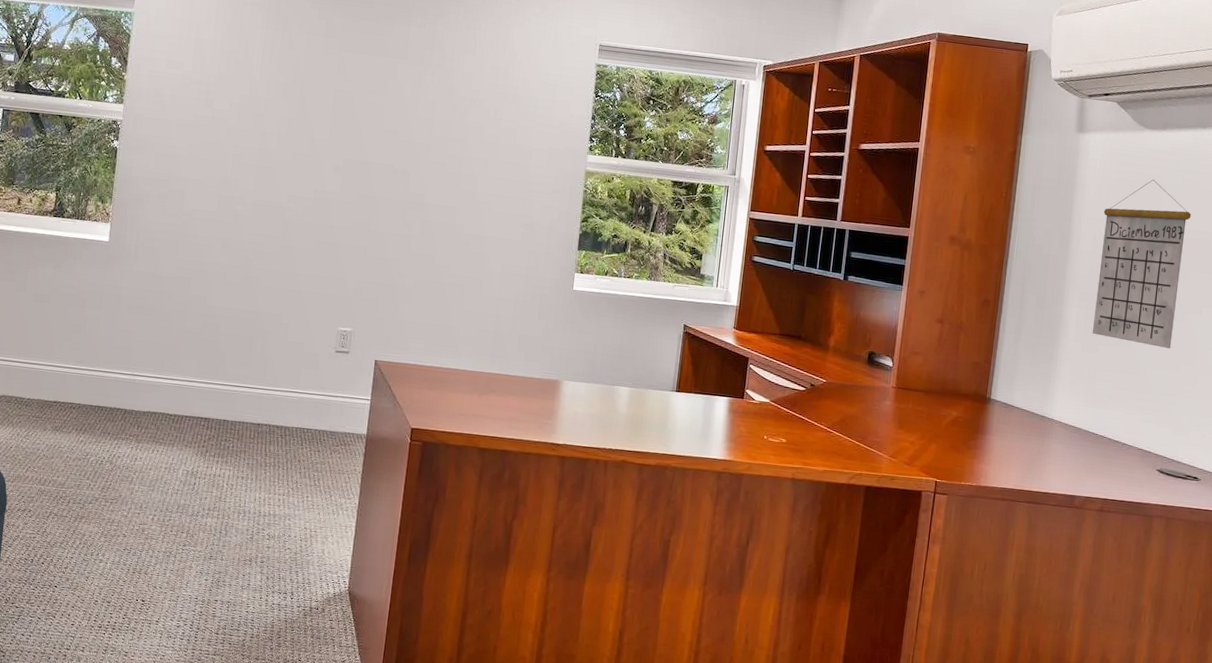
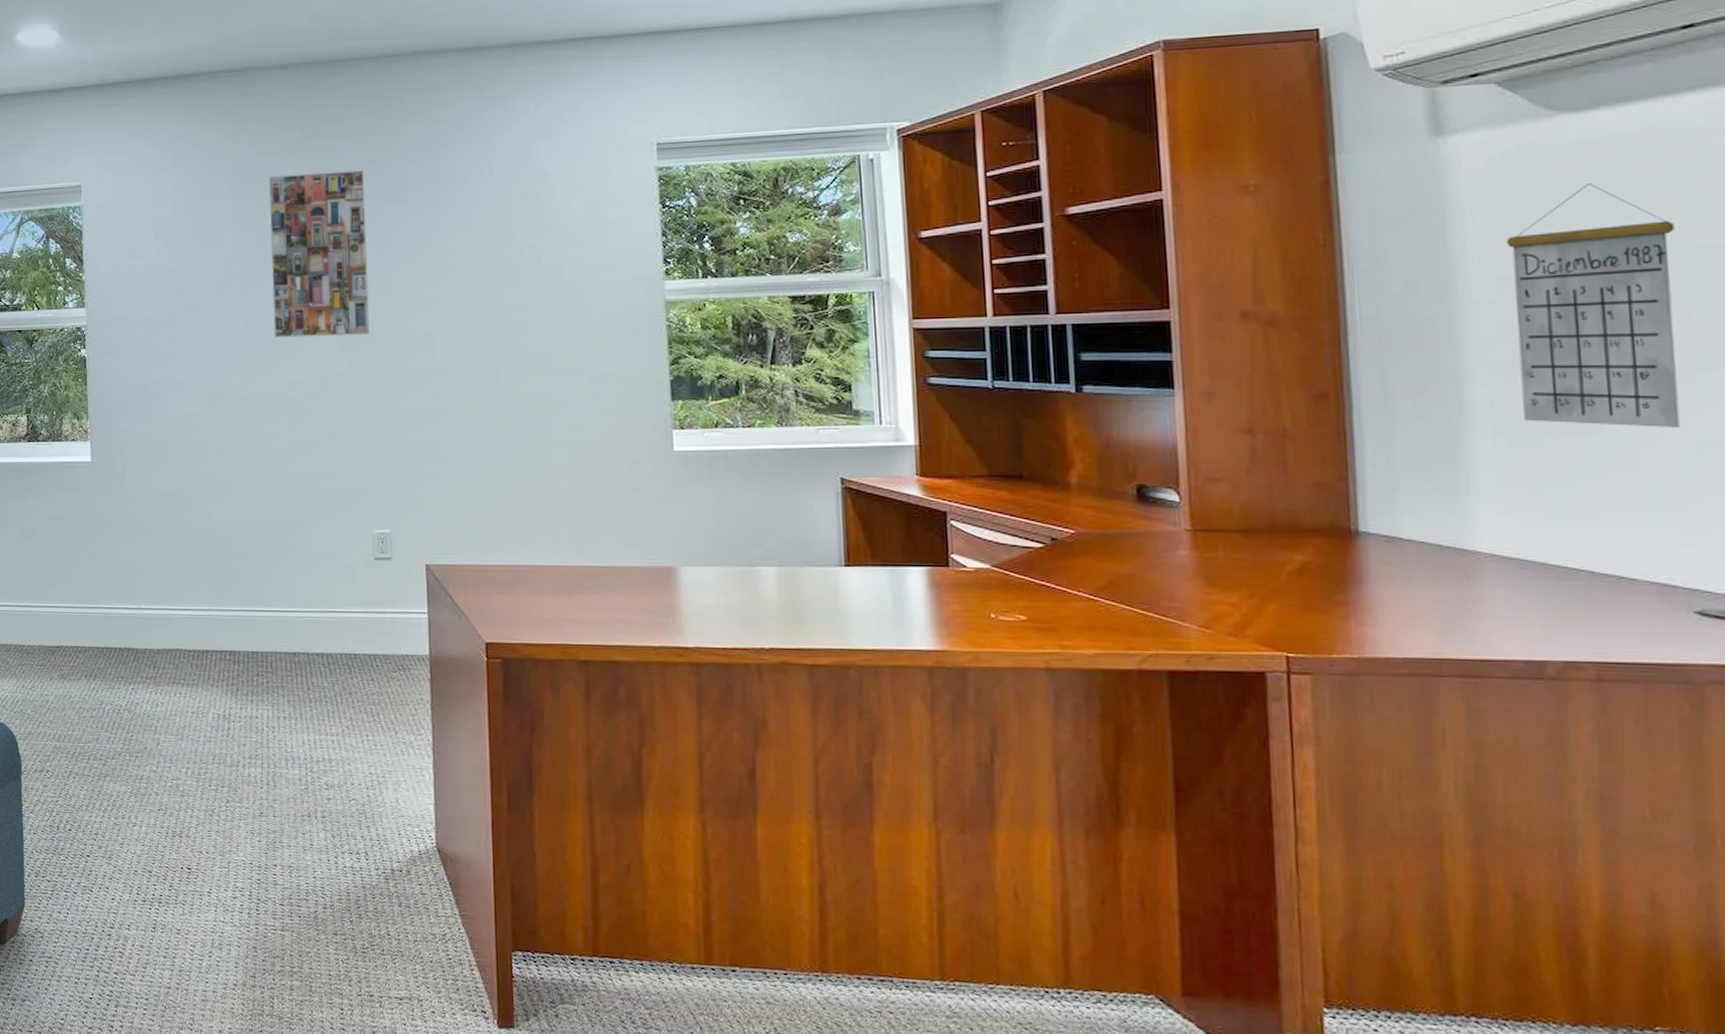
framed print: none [282,16,377,164] -> present [268,170,370,338]

